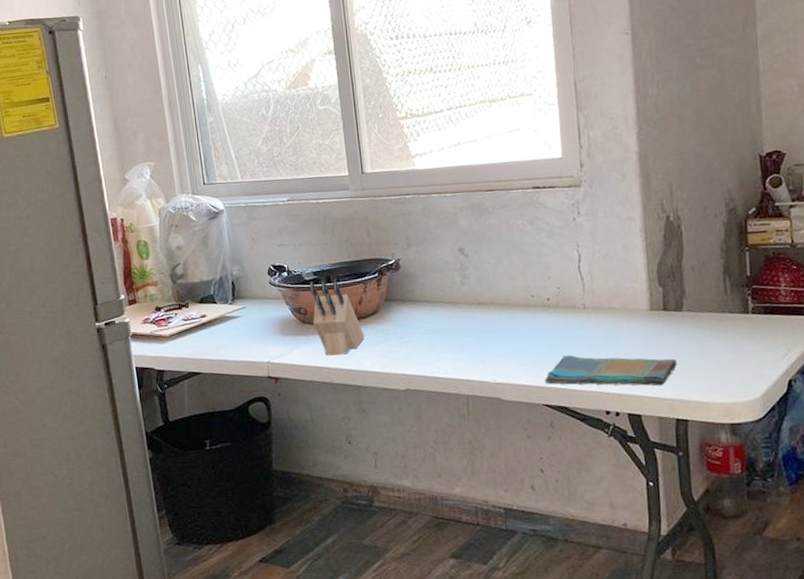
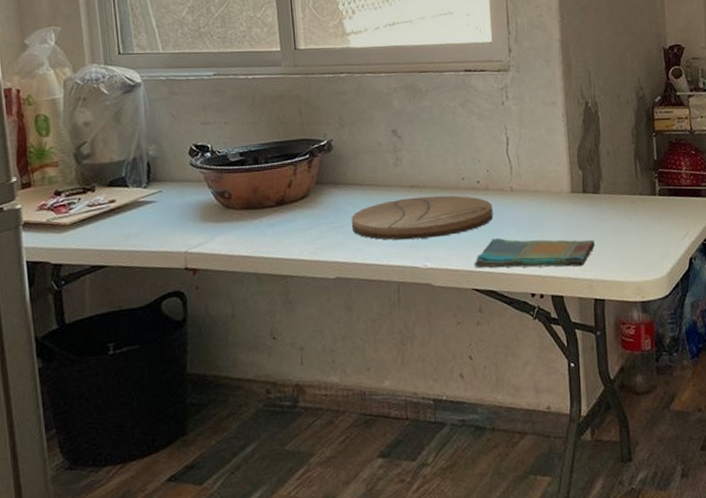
knife block: present [309,281,365,356] -> none [235,162,293,244]
cutting board: none [419,312,565,355] -> present [351,195,493,240]

